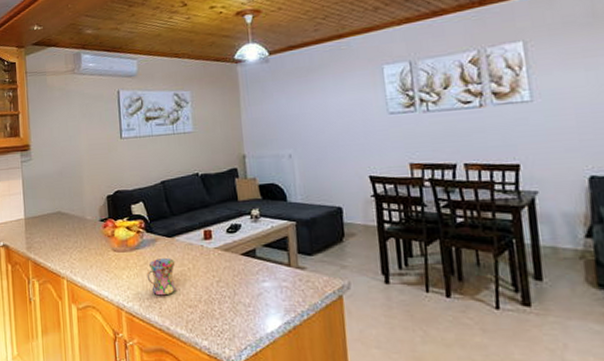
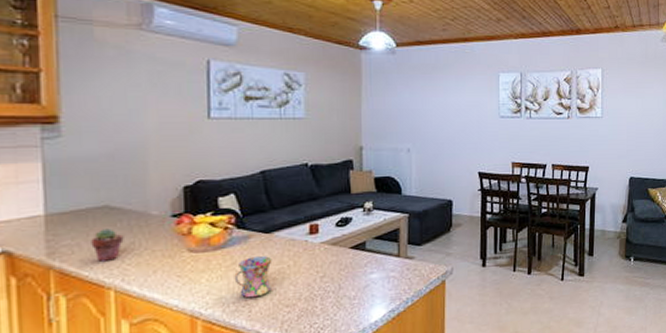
potted succulent: none [51,230,71,256] -> present [91,228,124,262]

